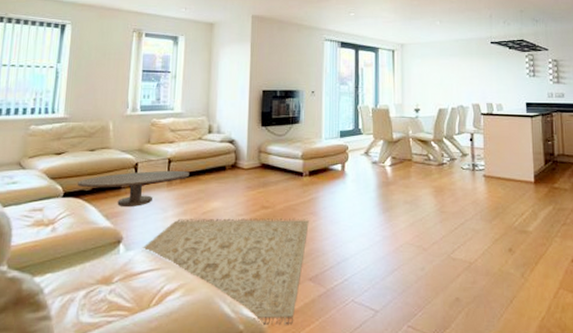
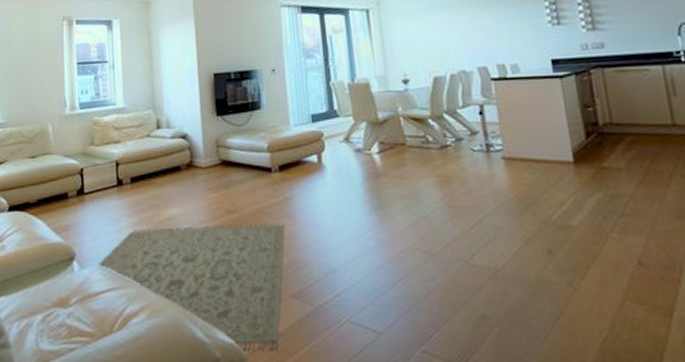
coffee table: present [78,170,190,207] -> none [22,174,141,219]

